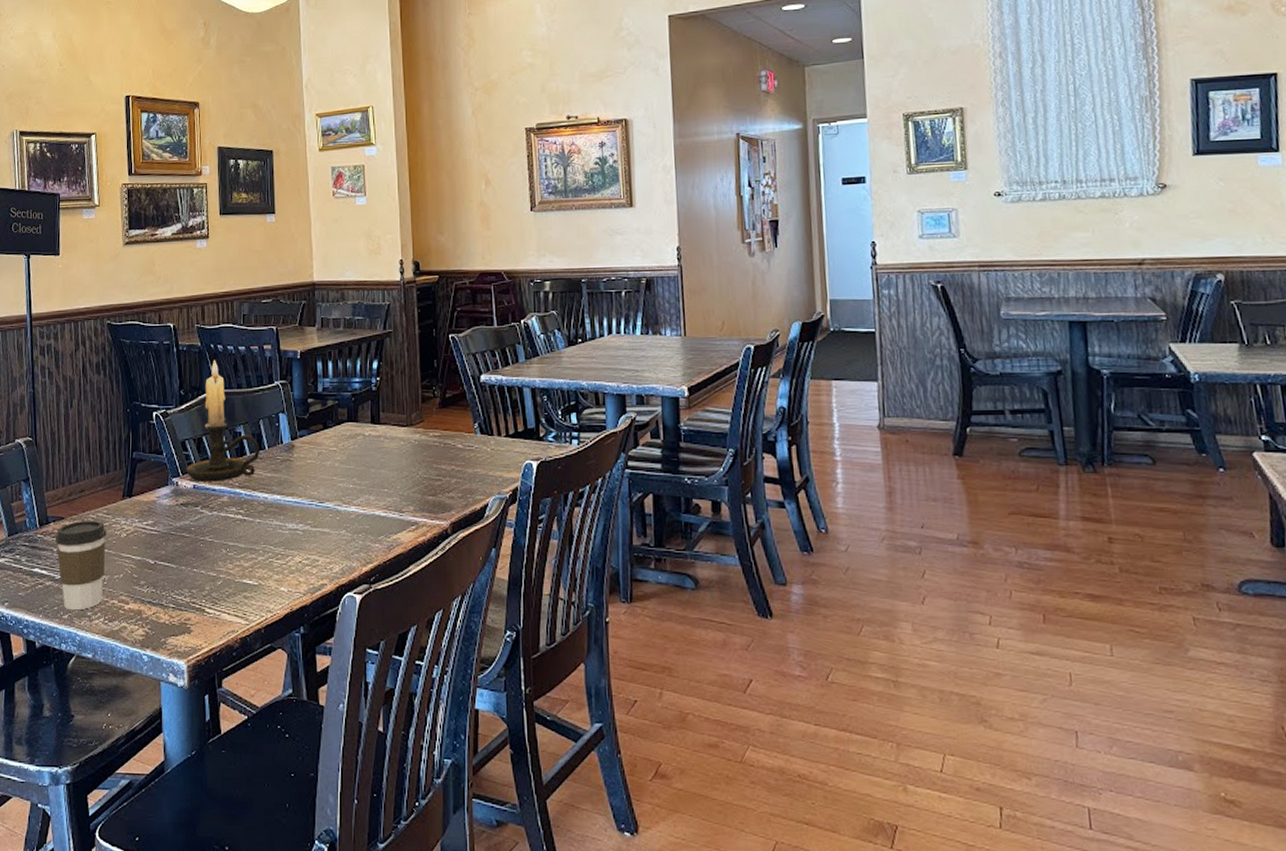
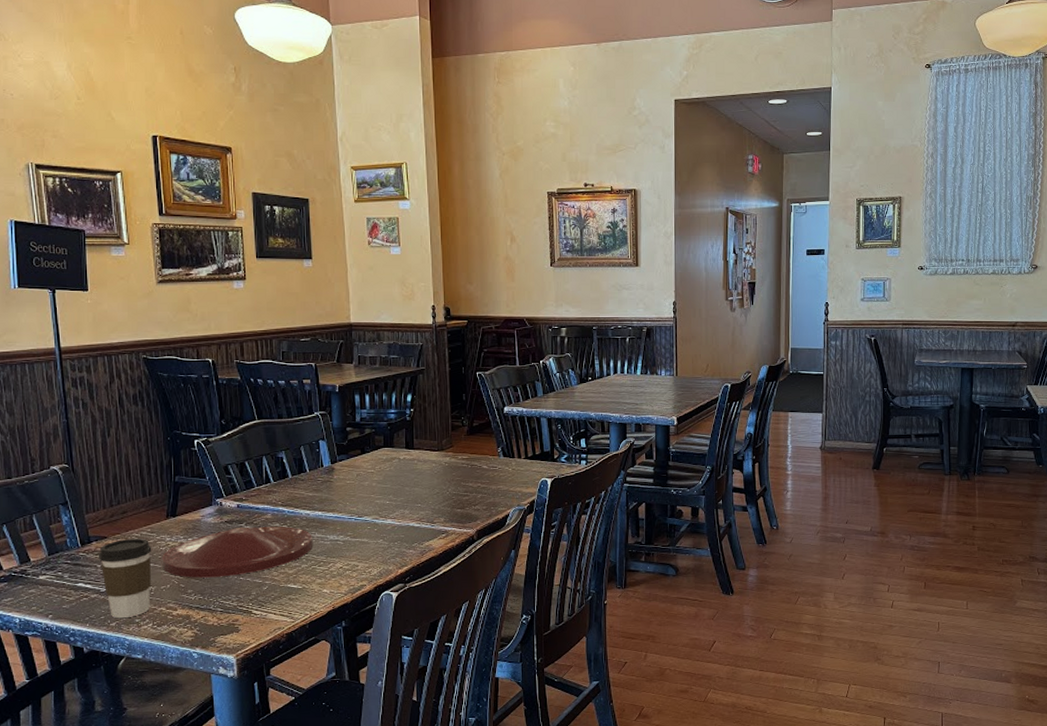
plate: none [116,510,271,568] -> present [162,526,314,578]
candle holder: present [186,359,260,482] -> none [229,392,302,502]

